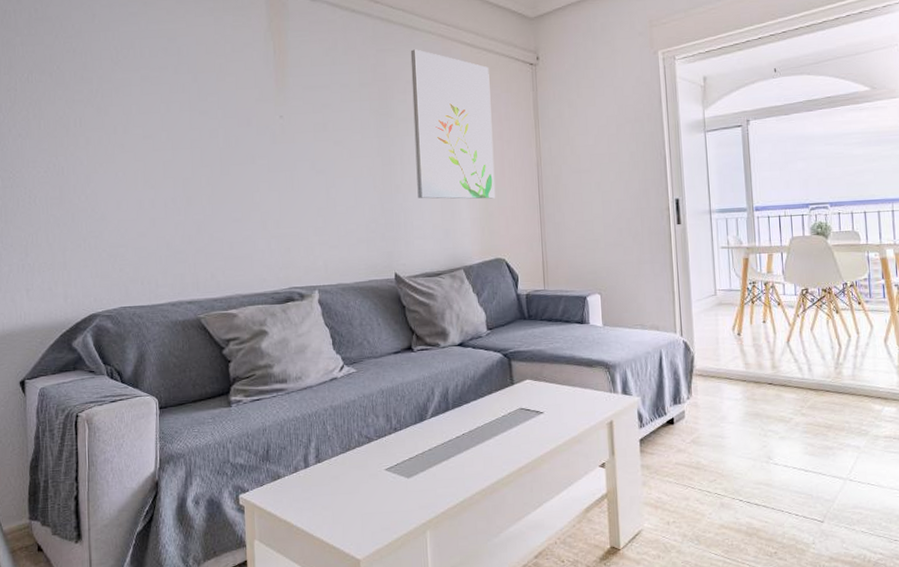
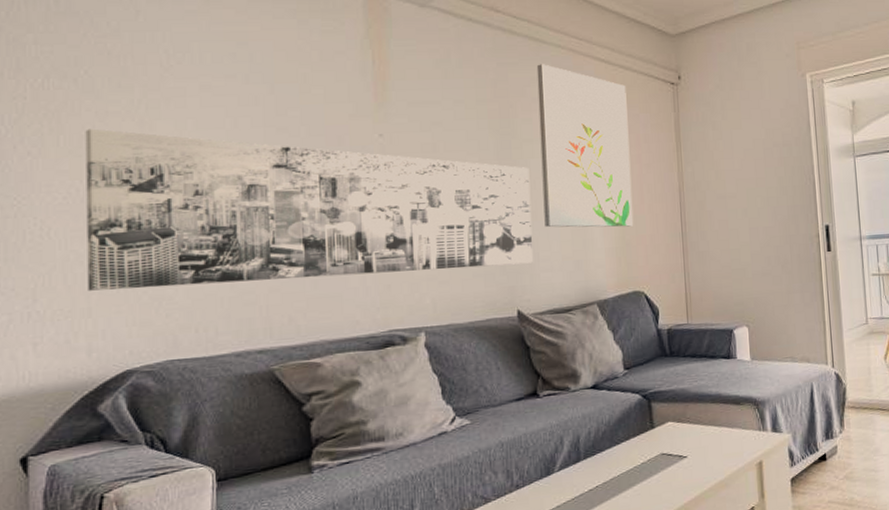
wall art: none [59,114,408,248] -> present [85,128,533,291]

